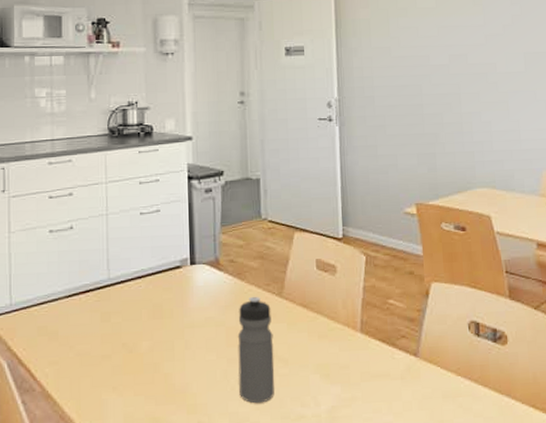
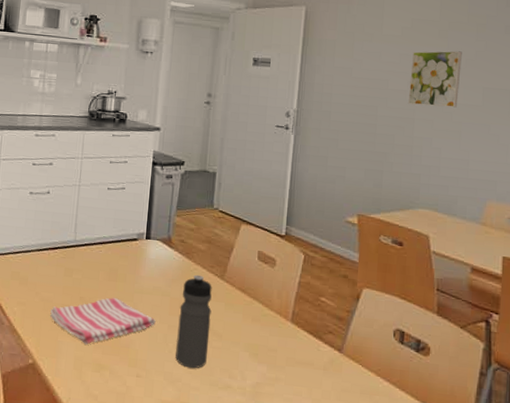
dish towel: none [89,338,212,398] -> present [50,297,156,345]
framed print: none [450,17,501,78] -> present [407,51,462,108]

